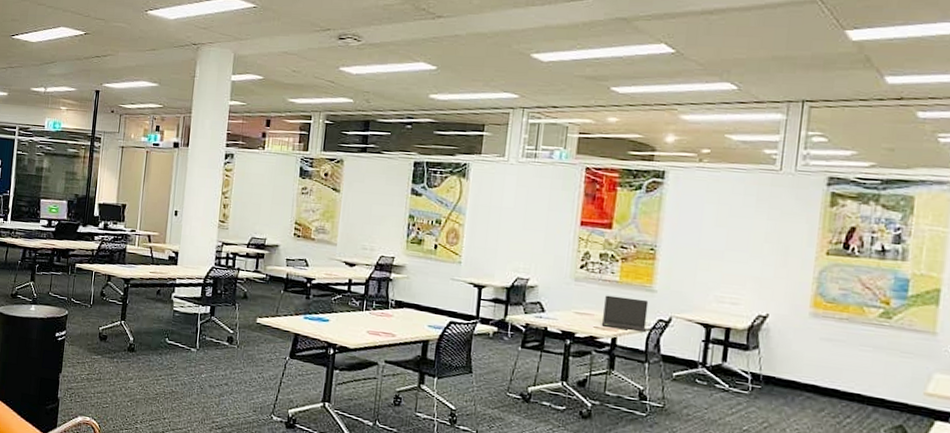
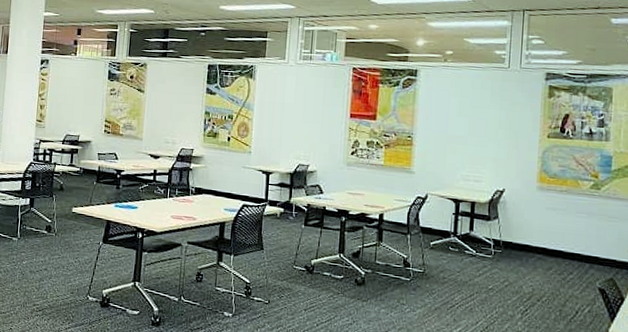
laptop: present [602,295,649,333] -> none [371,177,409,209]

